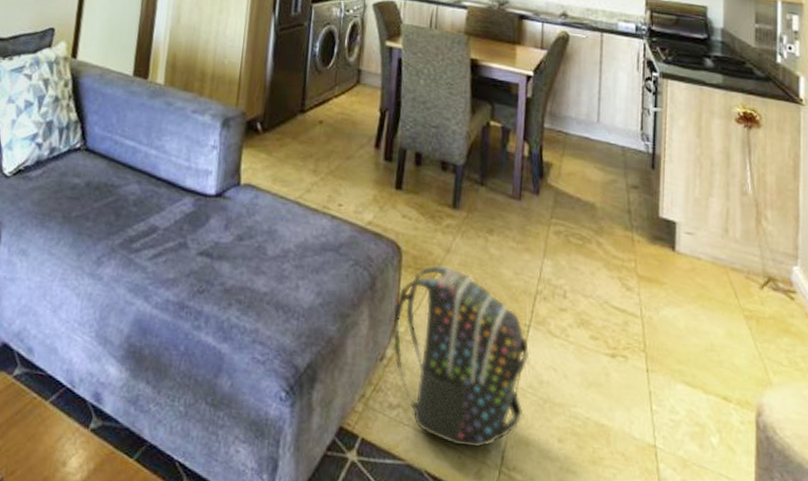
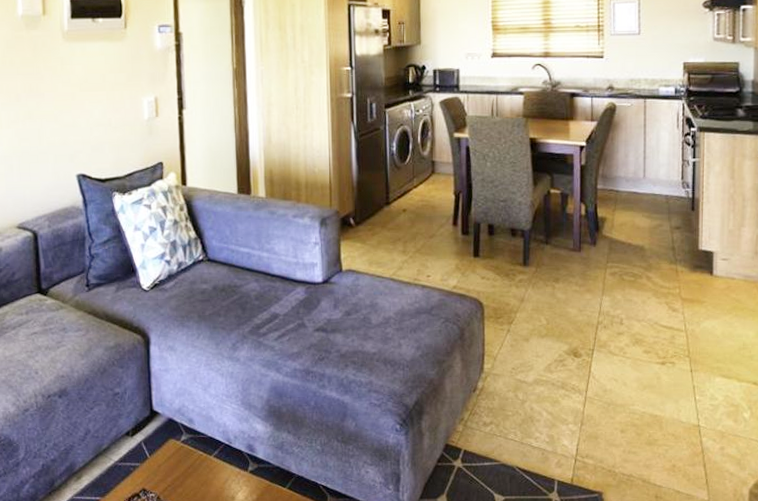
backpack: present [392,264,530,448] -> none [479,313,595,446]

